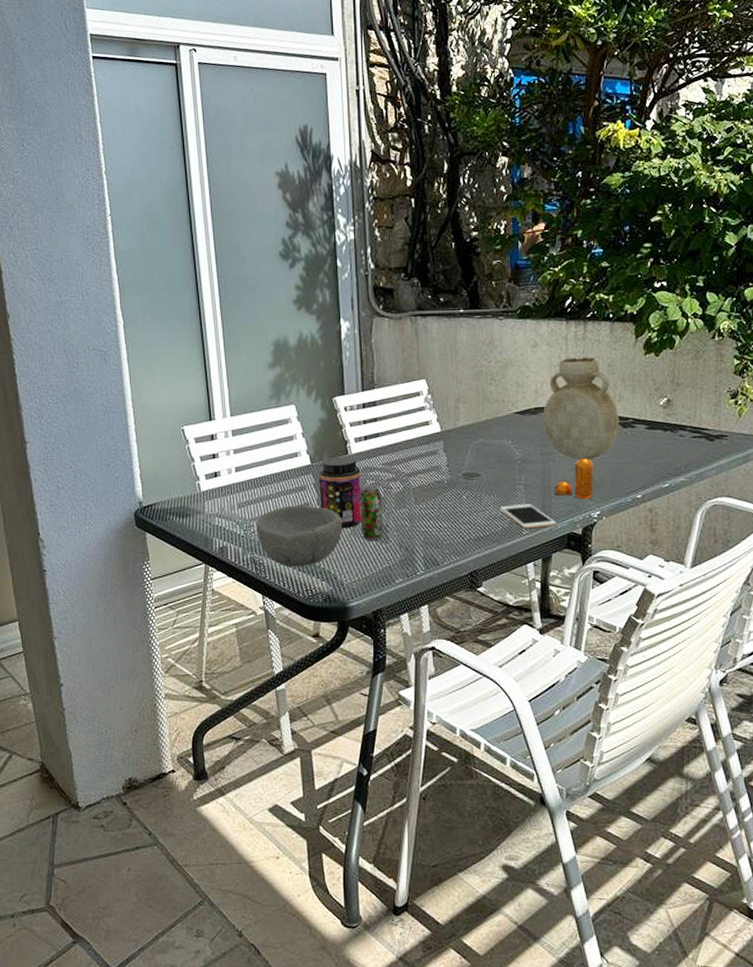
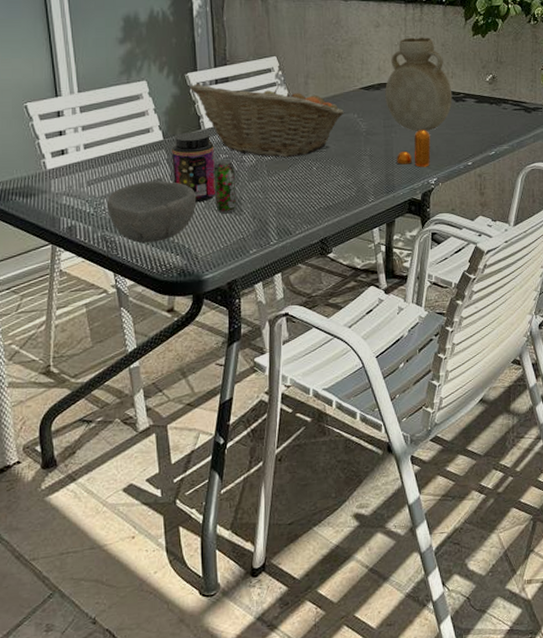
fruit basket: none [336,408,498,485] -> present [189,84,345,158]
cell phone: present [499,503,557,529] -> none [347,173,399,197]

